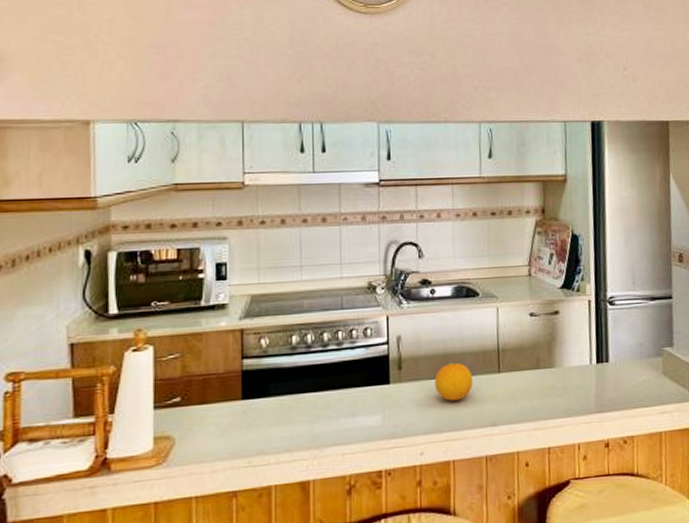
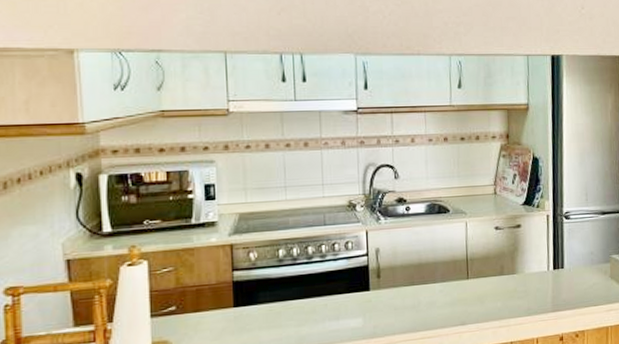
fruit: present [435,361,473,401] -> none [410,270,445,305]

